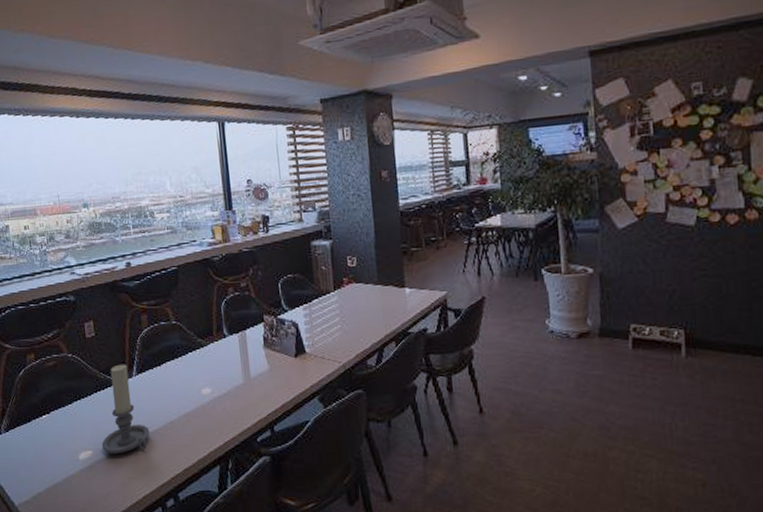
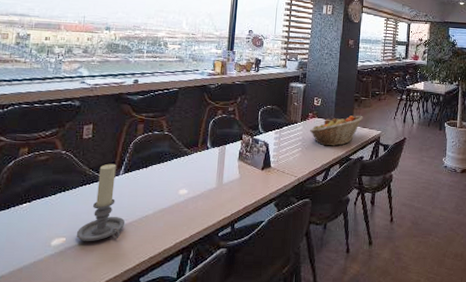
fruit basket: none [348,272,418,320] -> present [310,115,363,146]

